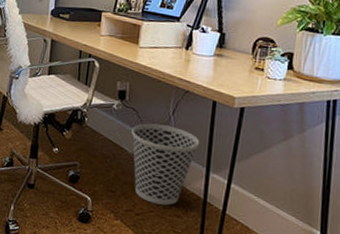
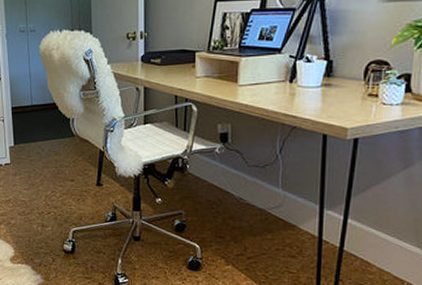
wastebasket: present [131,123,200,206] -> none [237,164,311,247]

